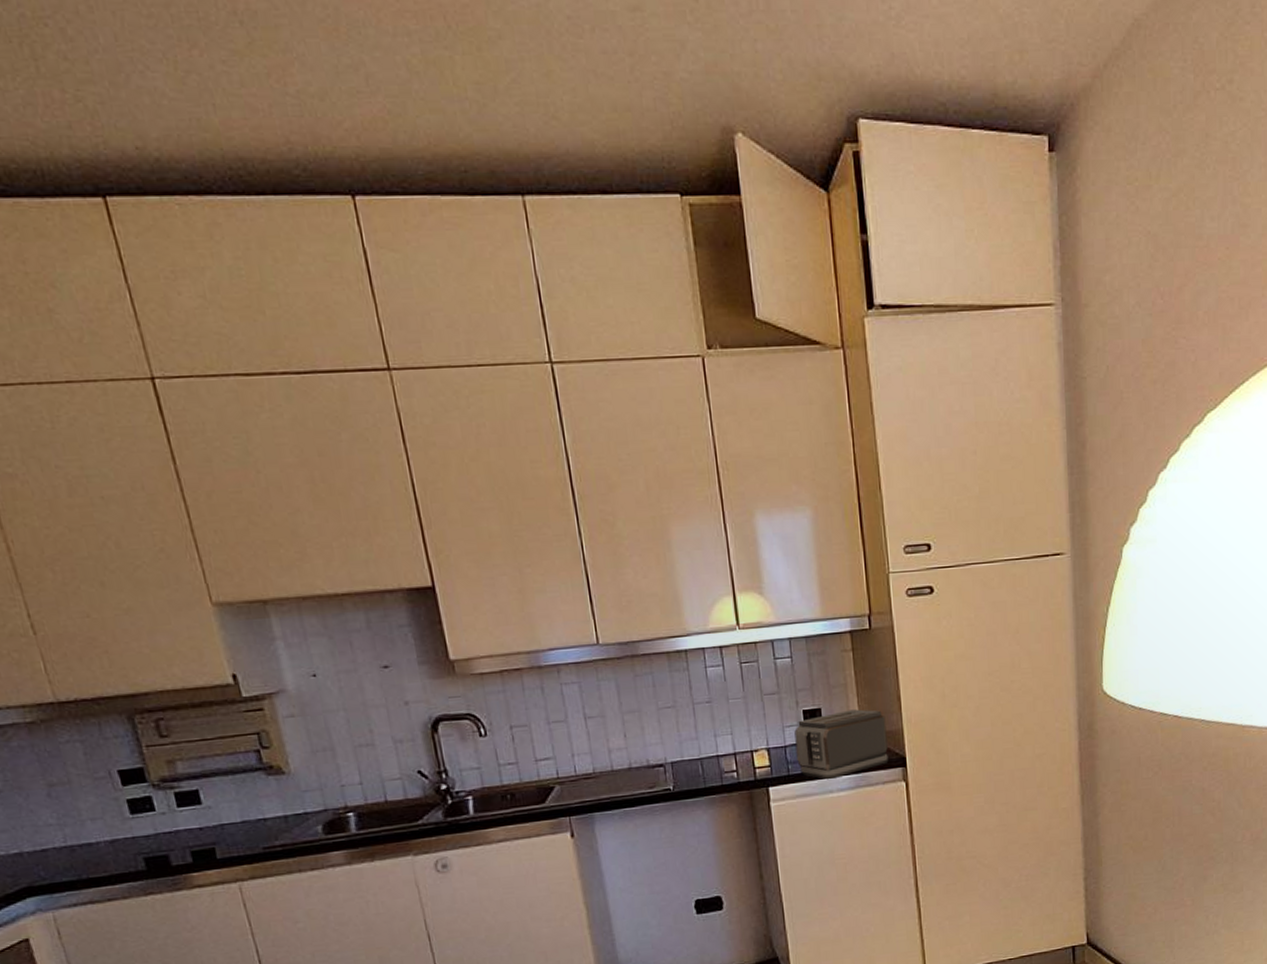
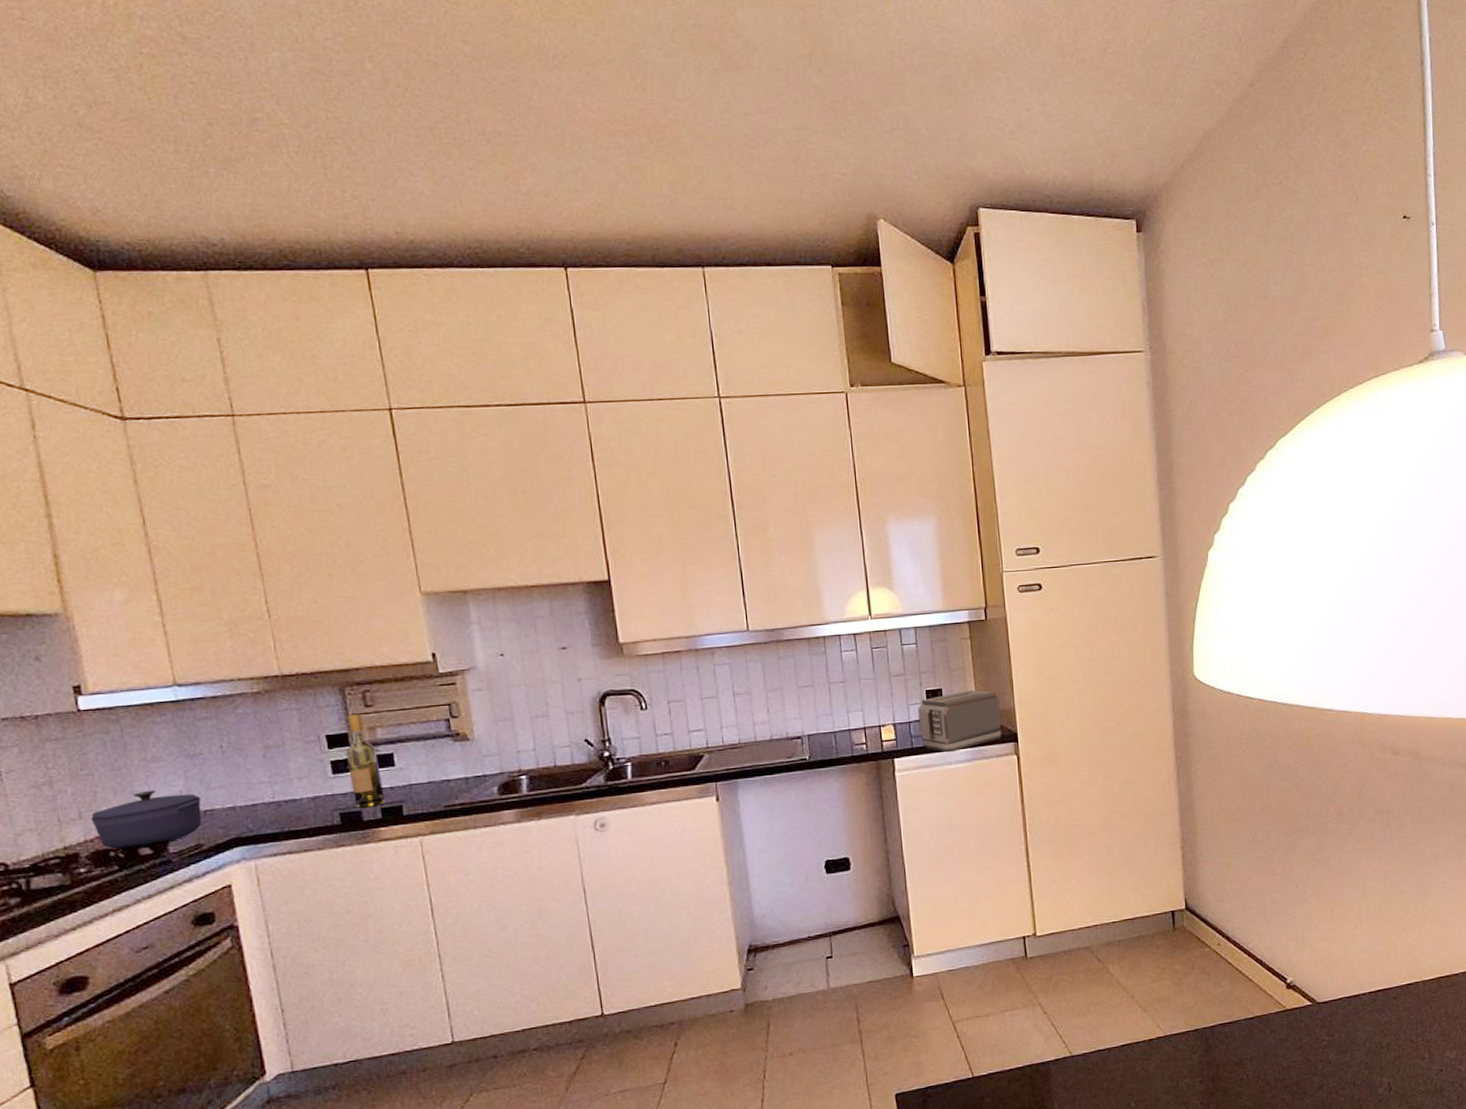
bottle: none [141,745,194,852] -> present [345,713,385,808]

